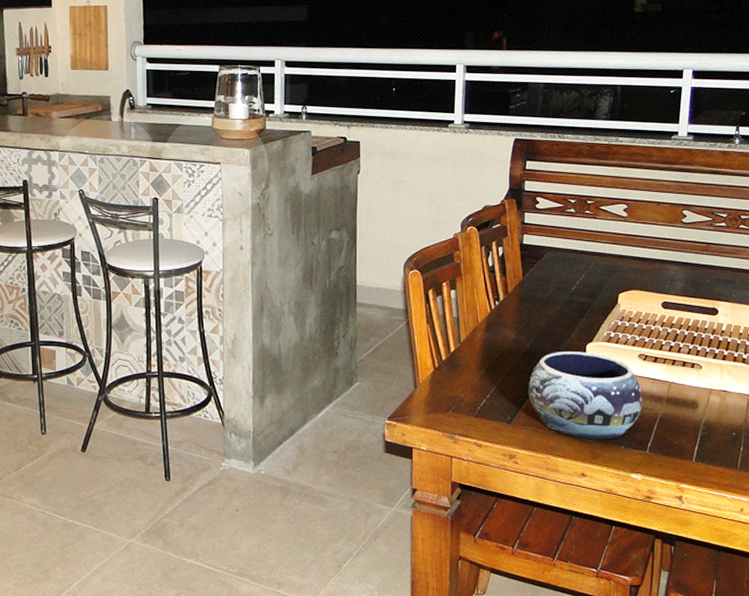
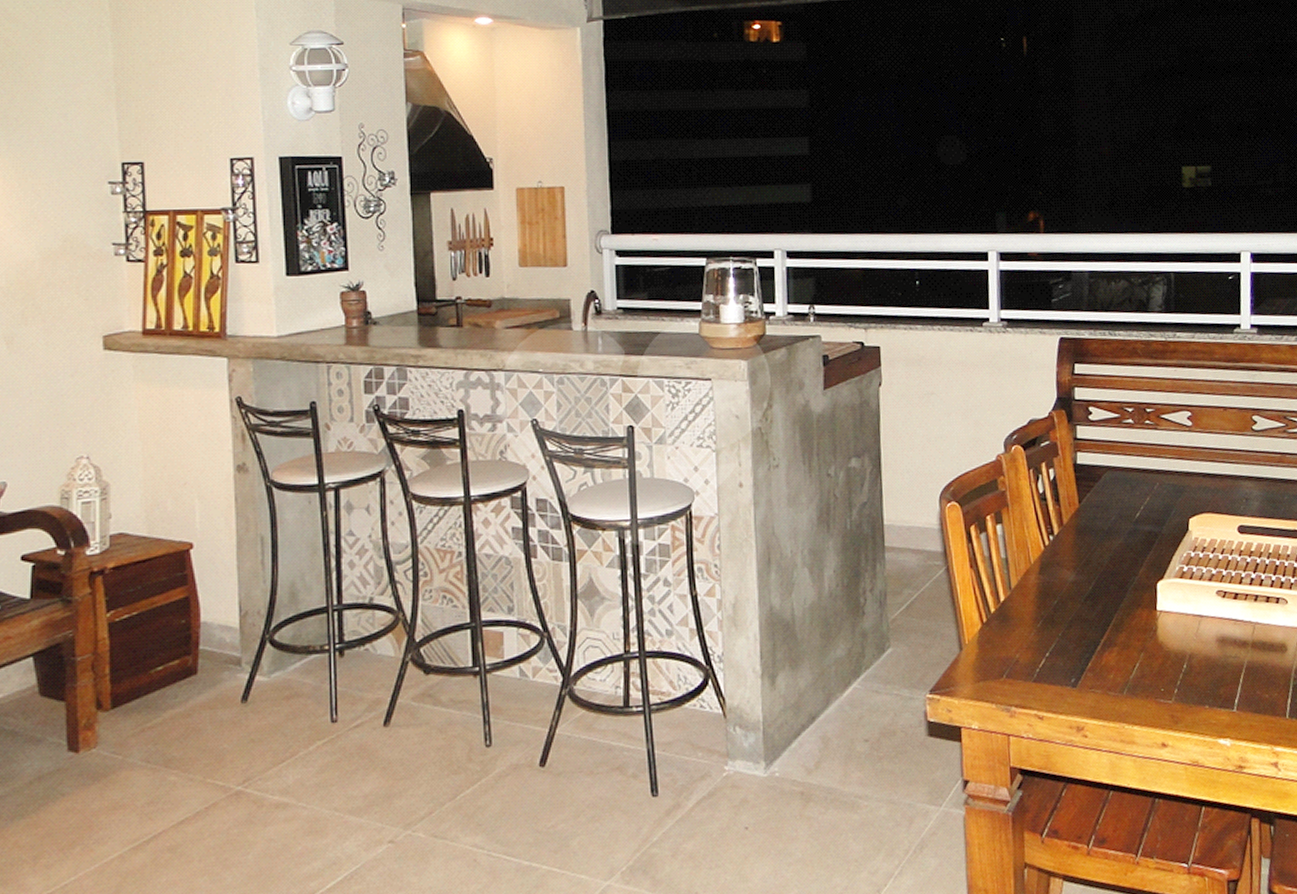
decorative bowl: present [528,351,642,440] -> none [1093,591,1225,700]

